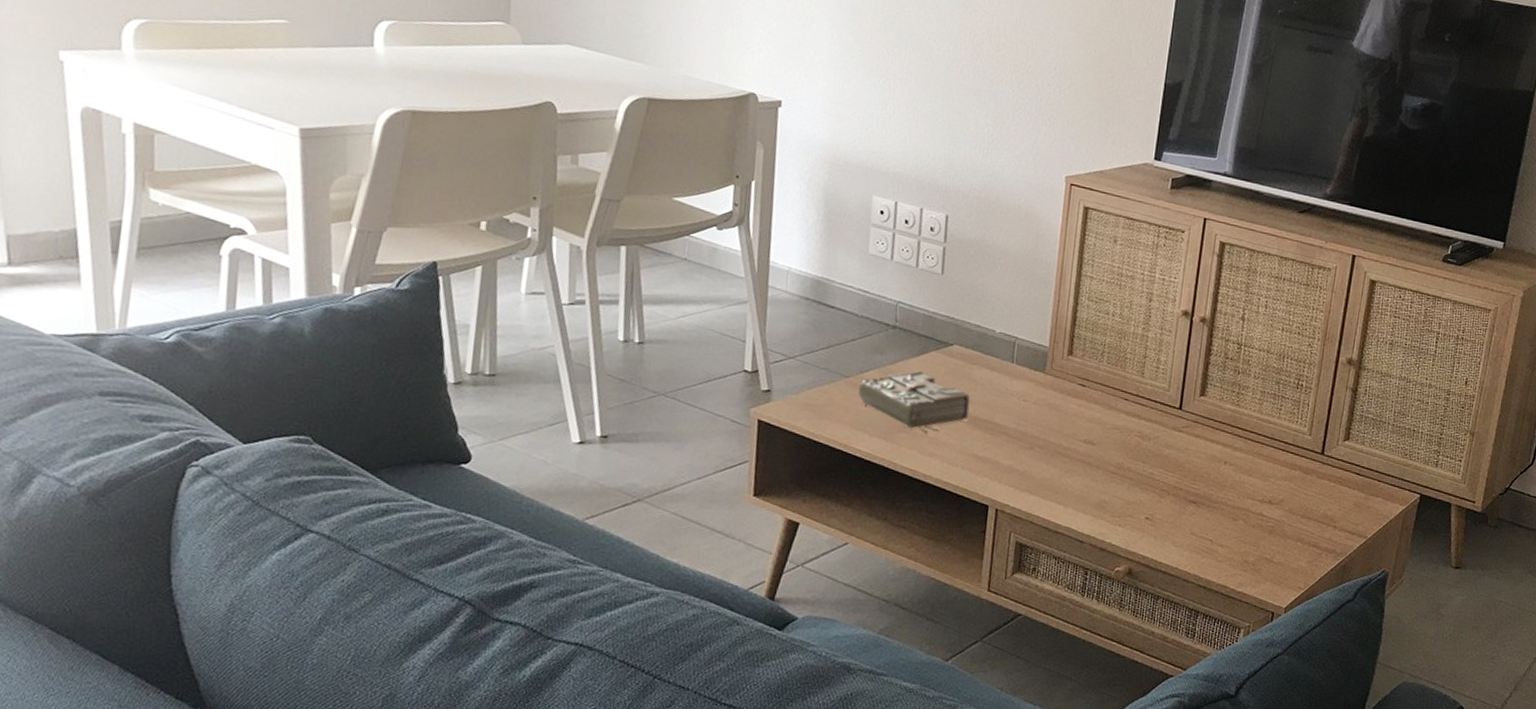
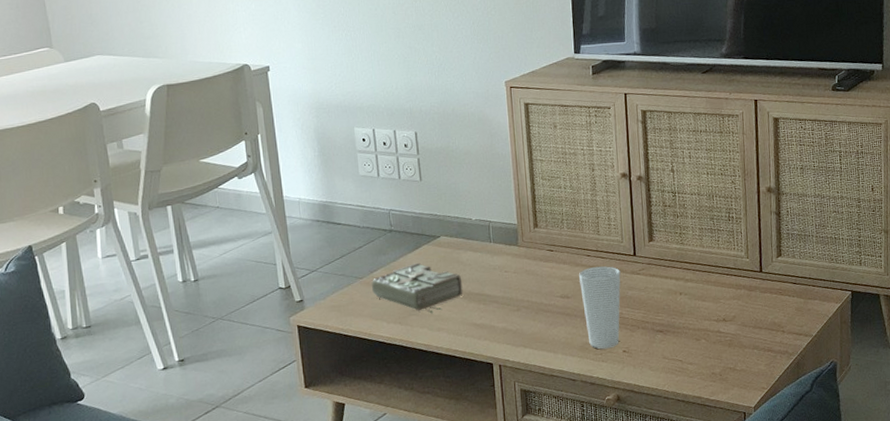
cup: none [1107,413,1160,512] -> present [579,266,621,349]

